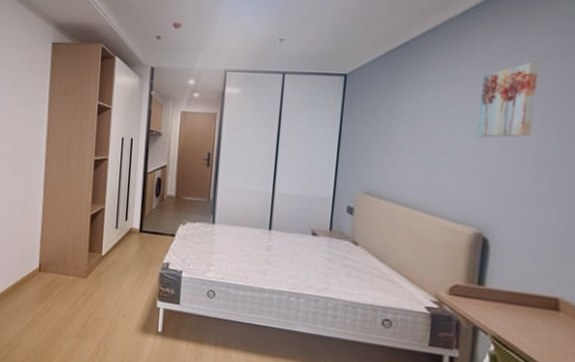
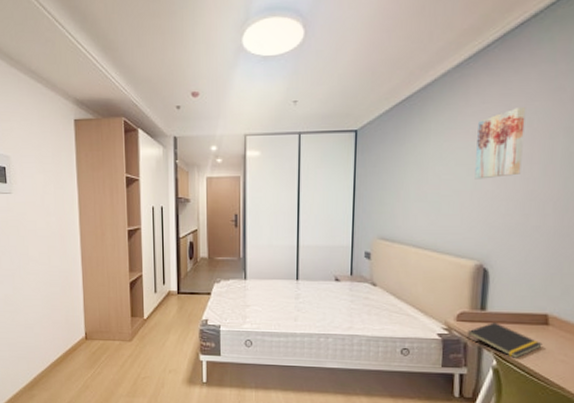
notepad: none [459,301,551,346] -> present [466,323,543,358]

